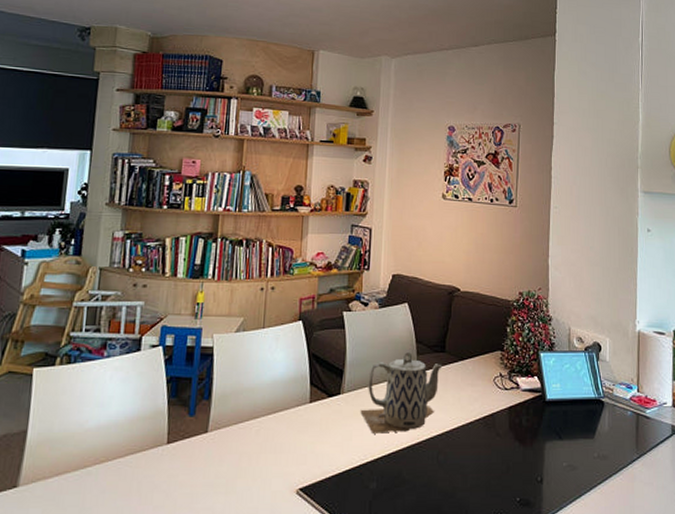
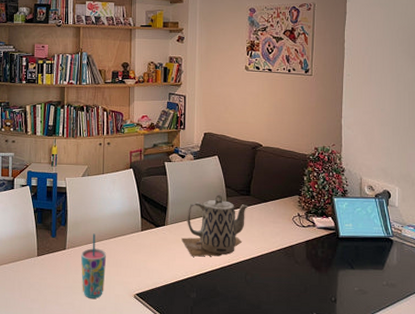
cup: none [227,408,263,499] -> present [81,233,107,299]

